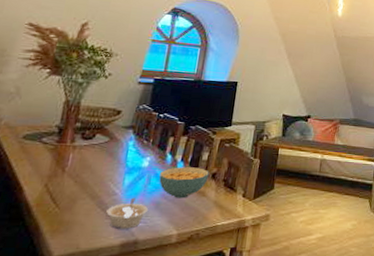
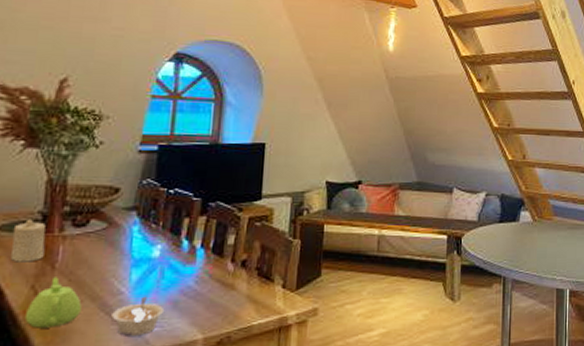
candle: none [31,131,61,166] -> present [11,219,46,263]
teapot: none [37,178,84,219] -> present [24,277,82,328]
cereal bowl: present [159,167,209,199] -> none [175,254,238,294]

